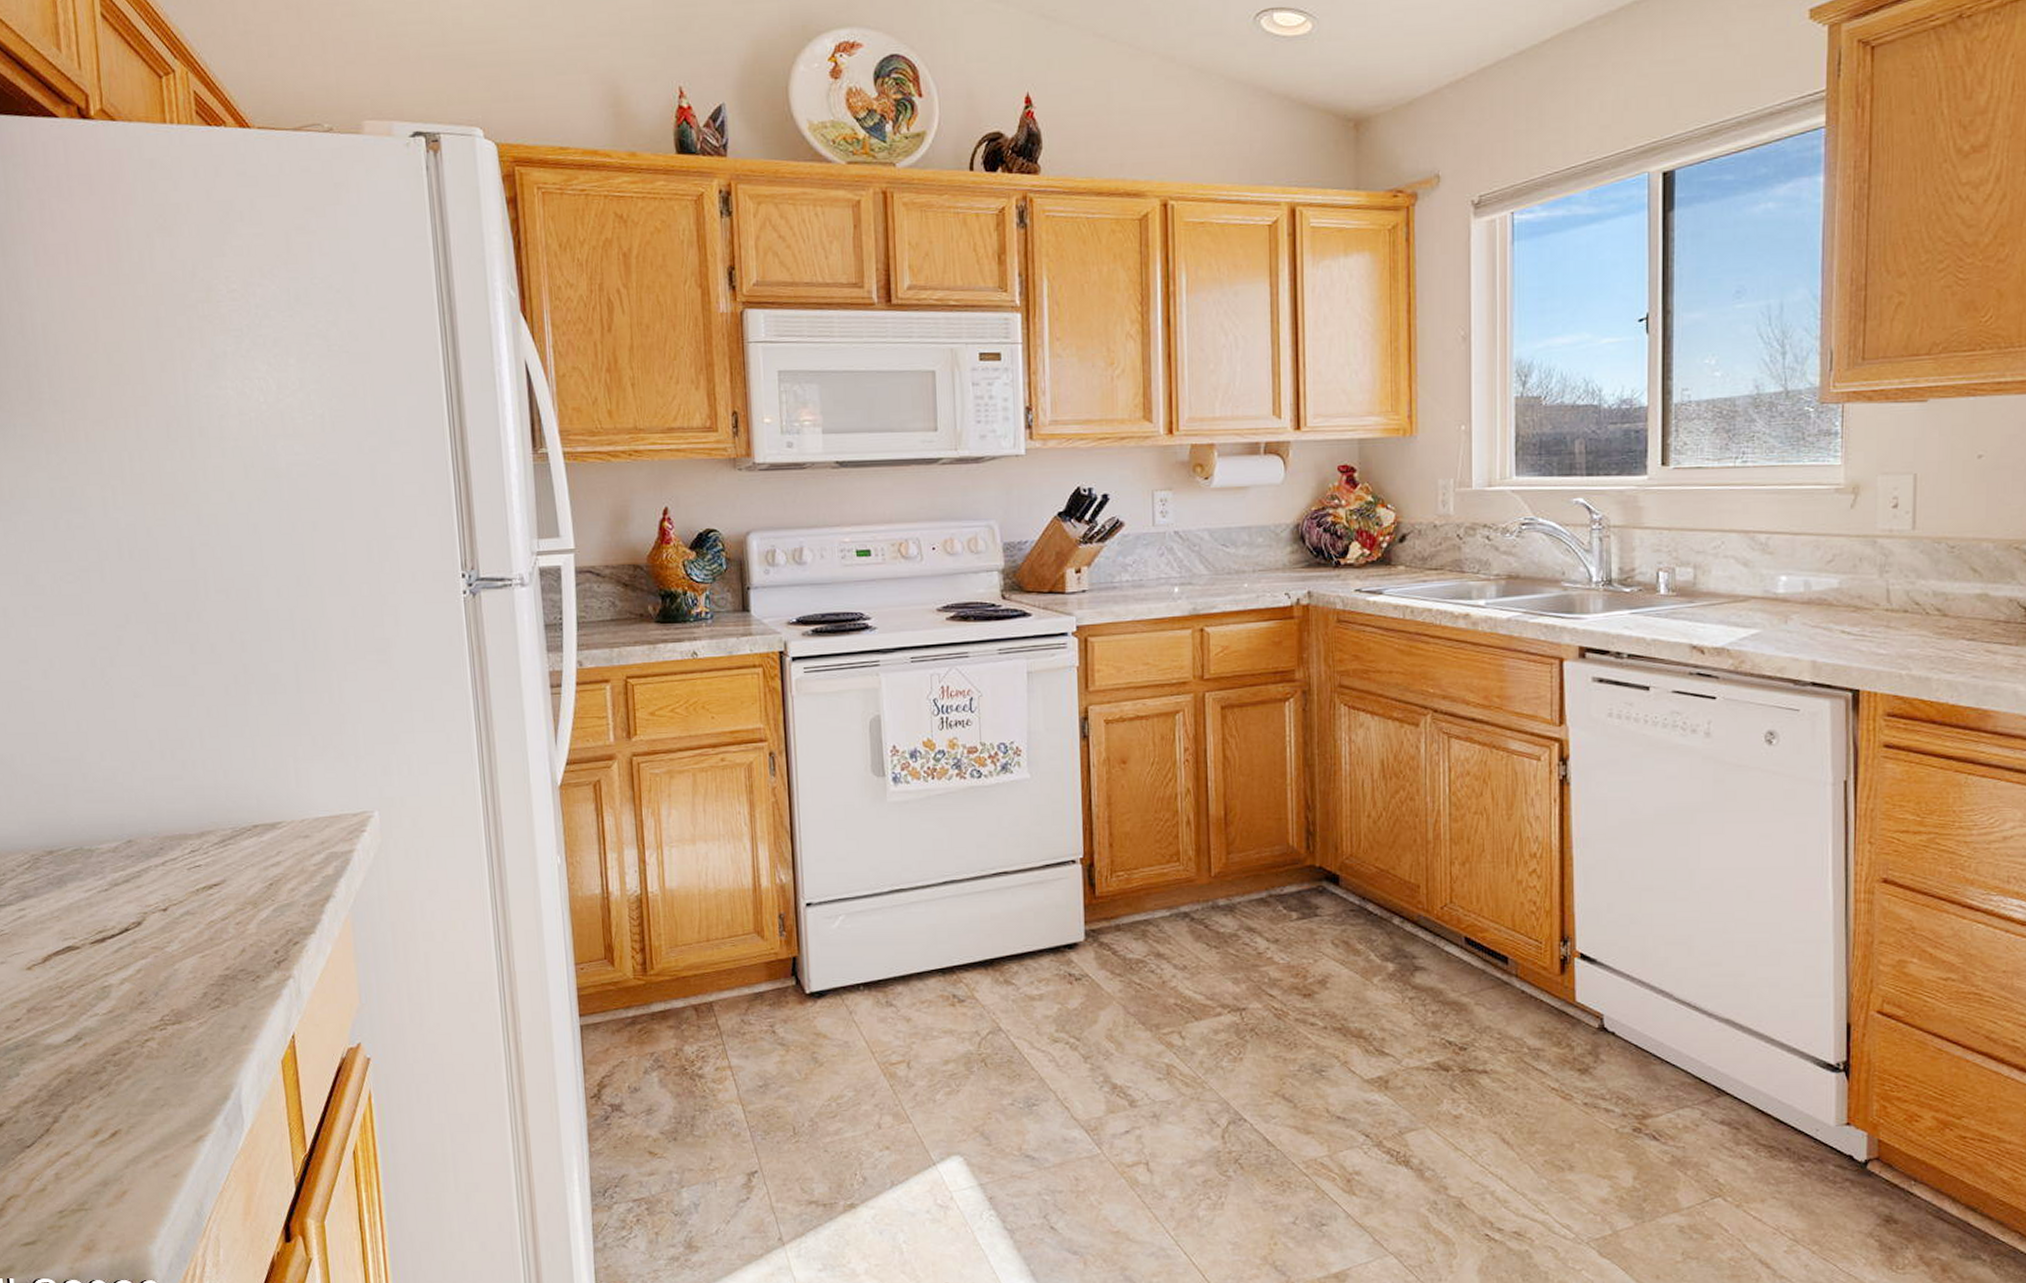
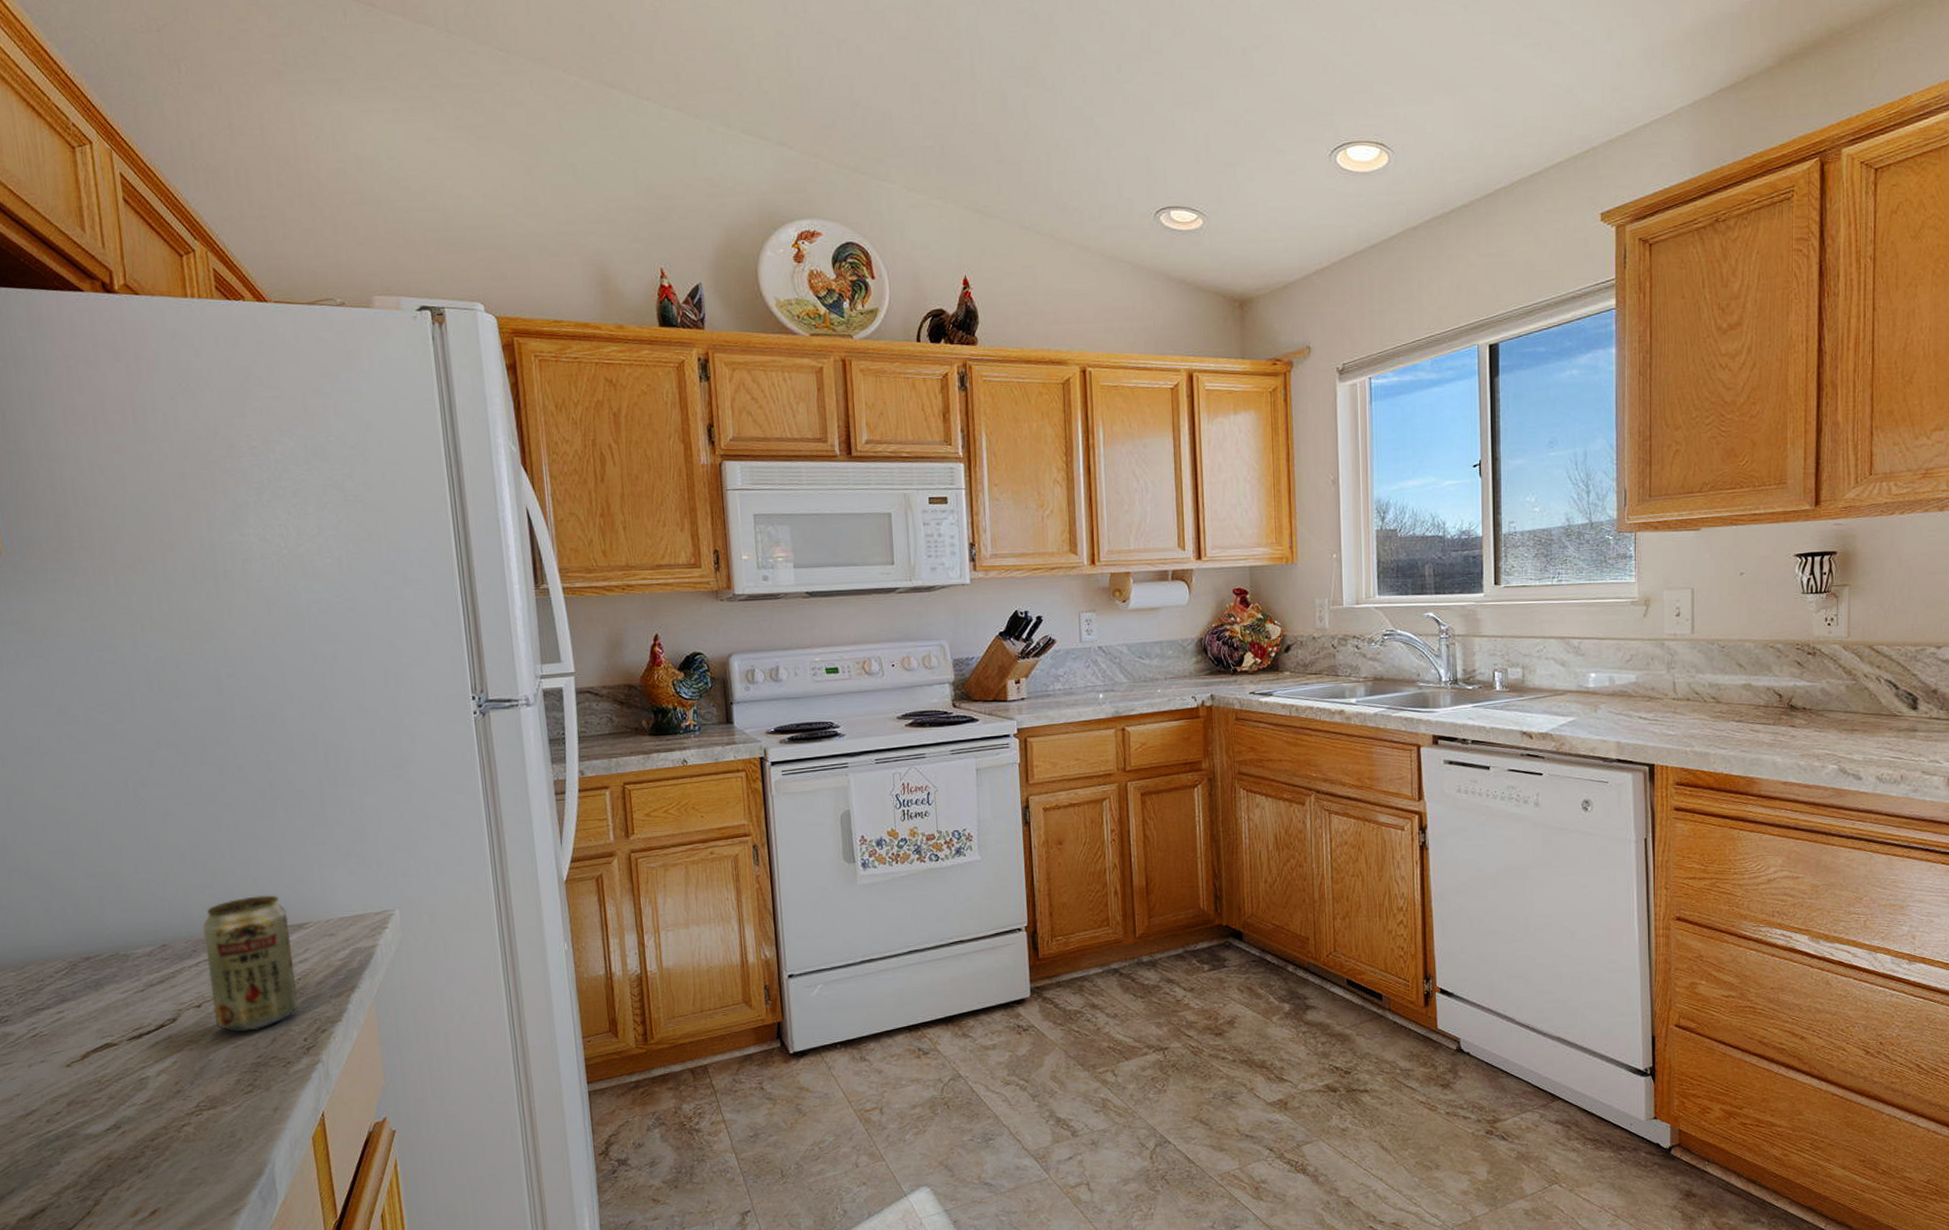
beverage can: none [170,790,270,940] -> present [202,895,299,1032]

